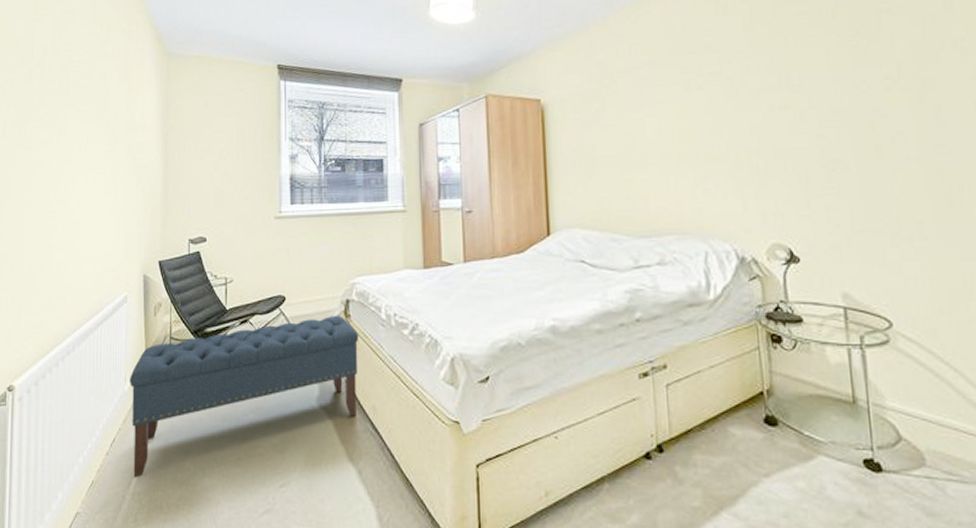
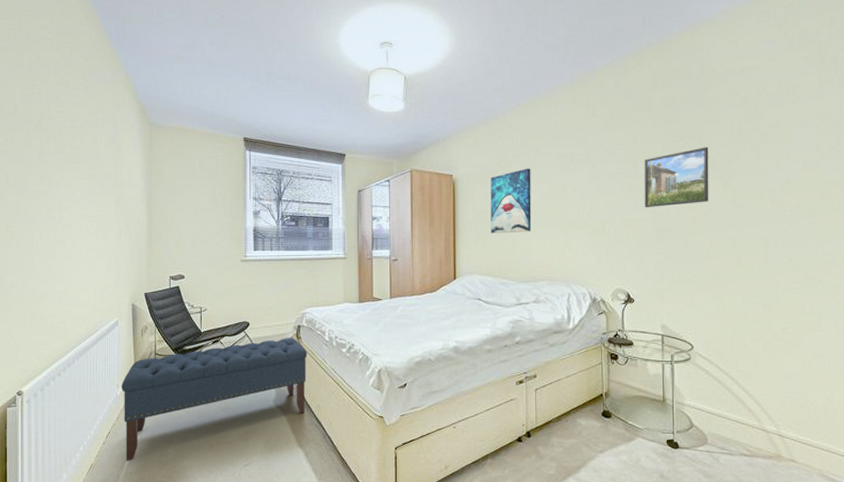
wall art: none [591,86,649,174] -> present [491,168,532,234]
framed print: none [800,46,898,133] -> present [644,147,709,208]

